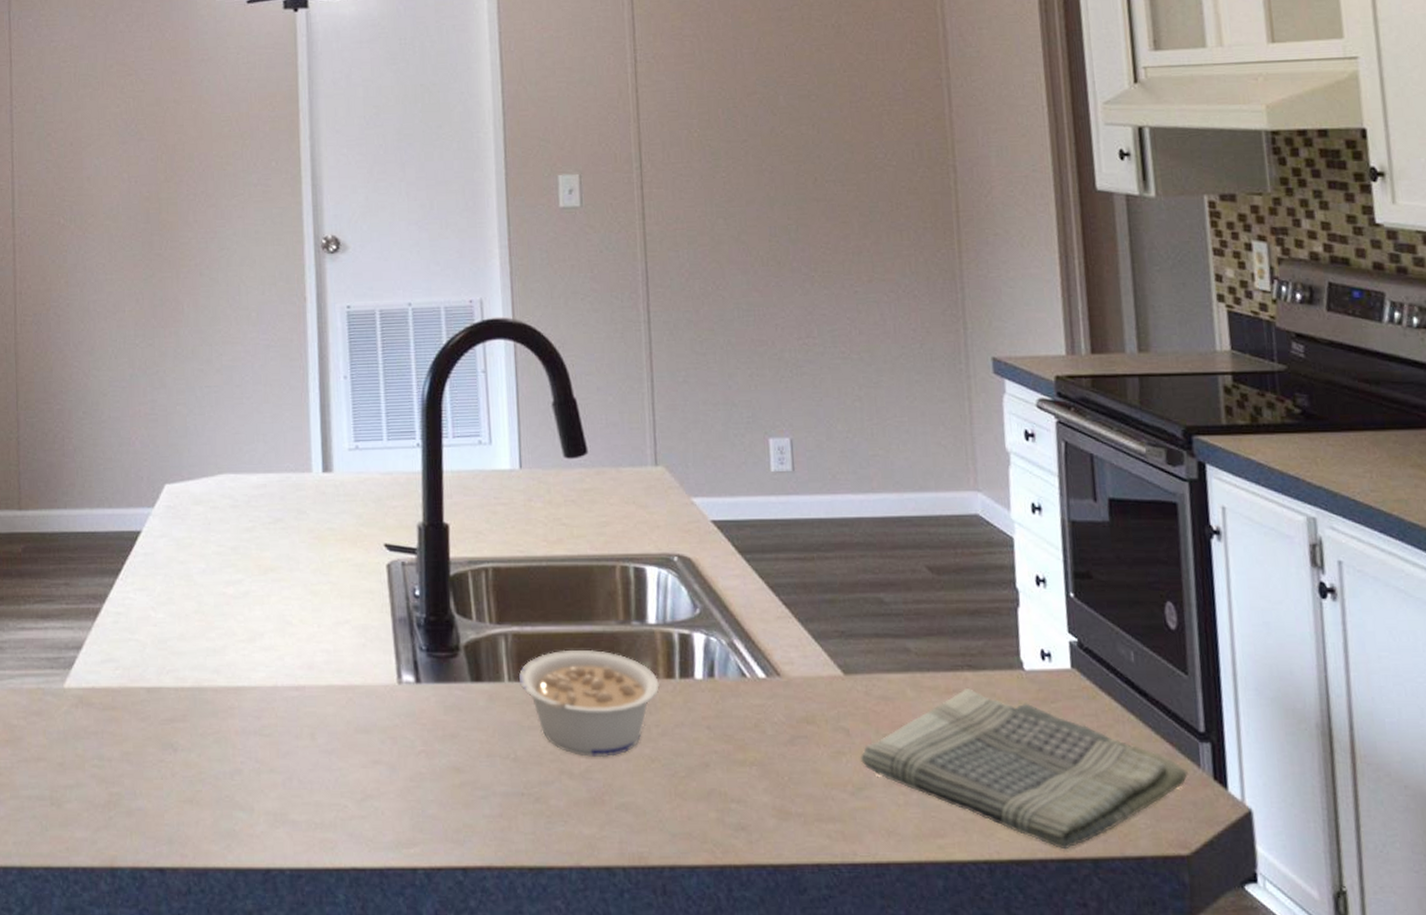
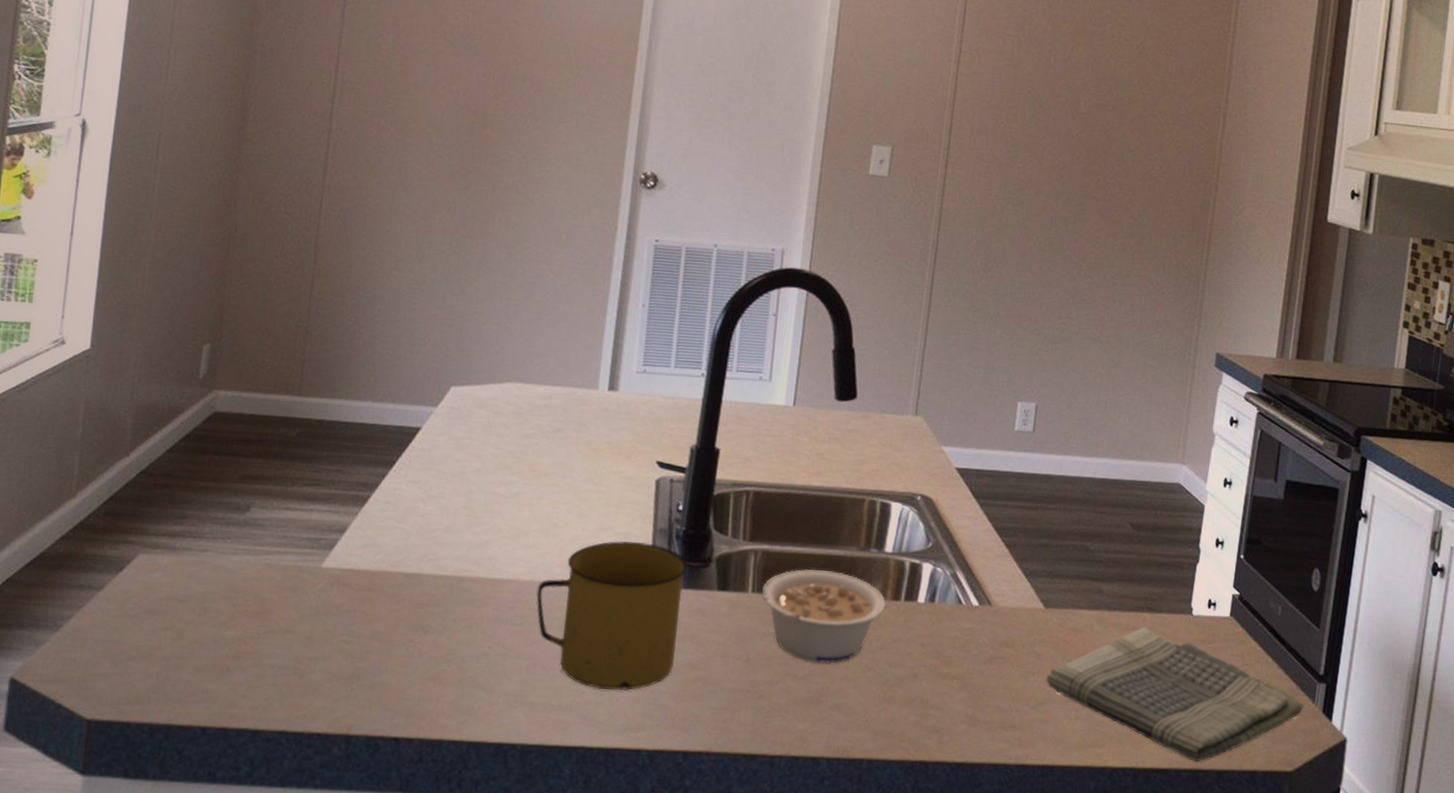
mug: none [281,634,437,802] -> present [536,541,688,691]

